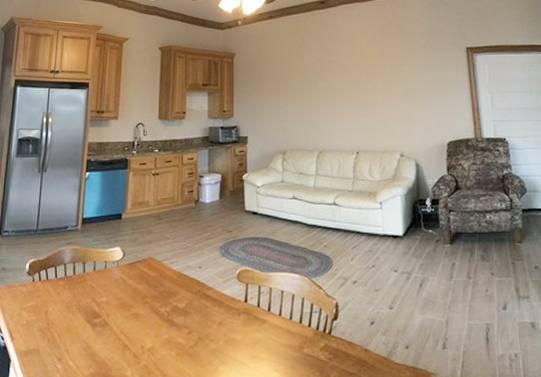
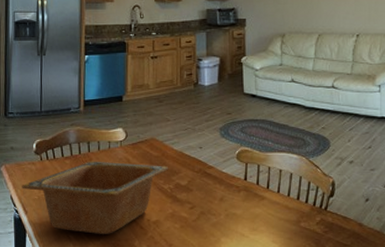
serving bowl: none [10,282,167,363] -> present [22,161,169,234]

